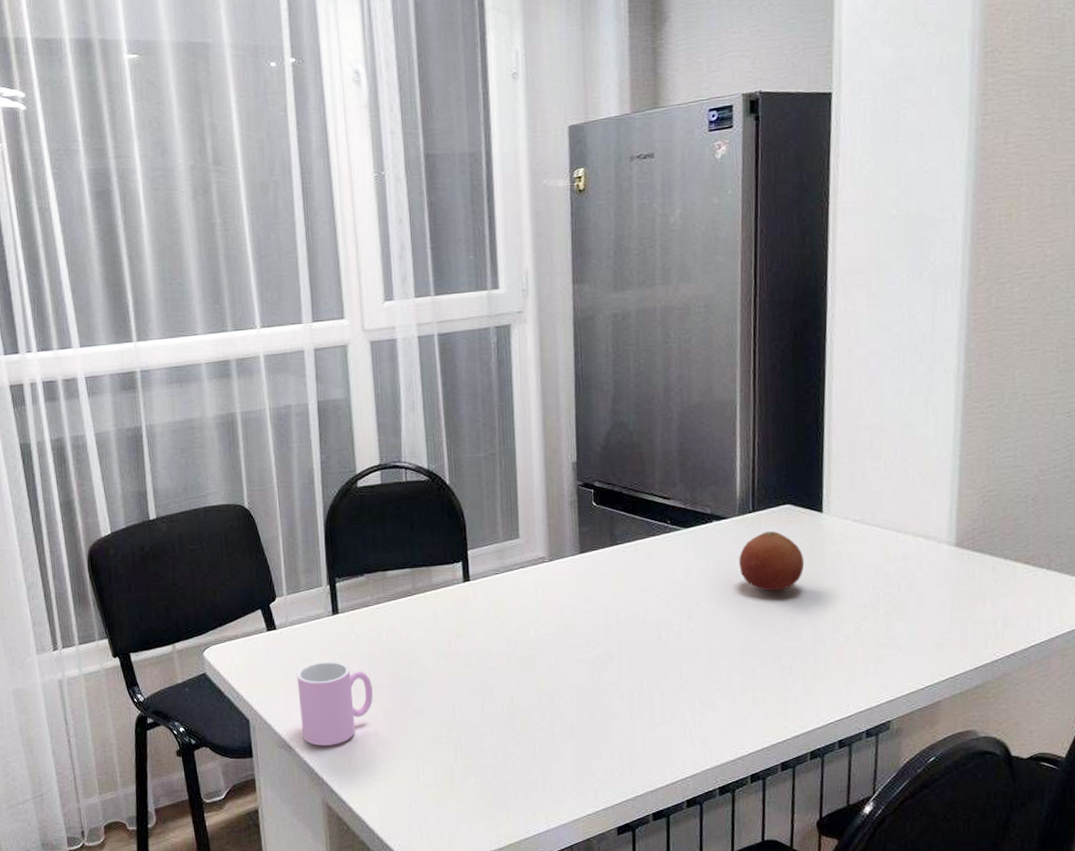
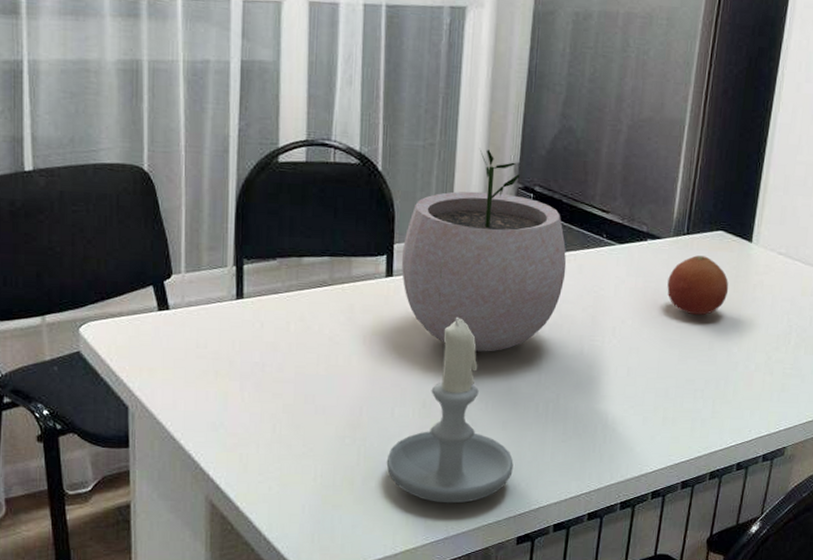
cup: present [297,661,373,746] -> none [188,348,274,440]
plant pot: none [475,452,635,646] -> present [401,148,567,352]
candle: none [482,613,605,796] -> present [386,316,513,504]

